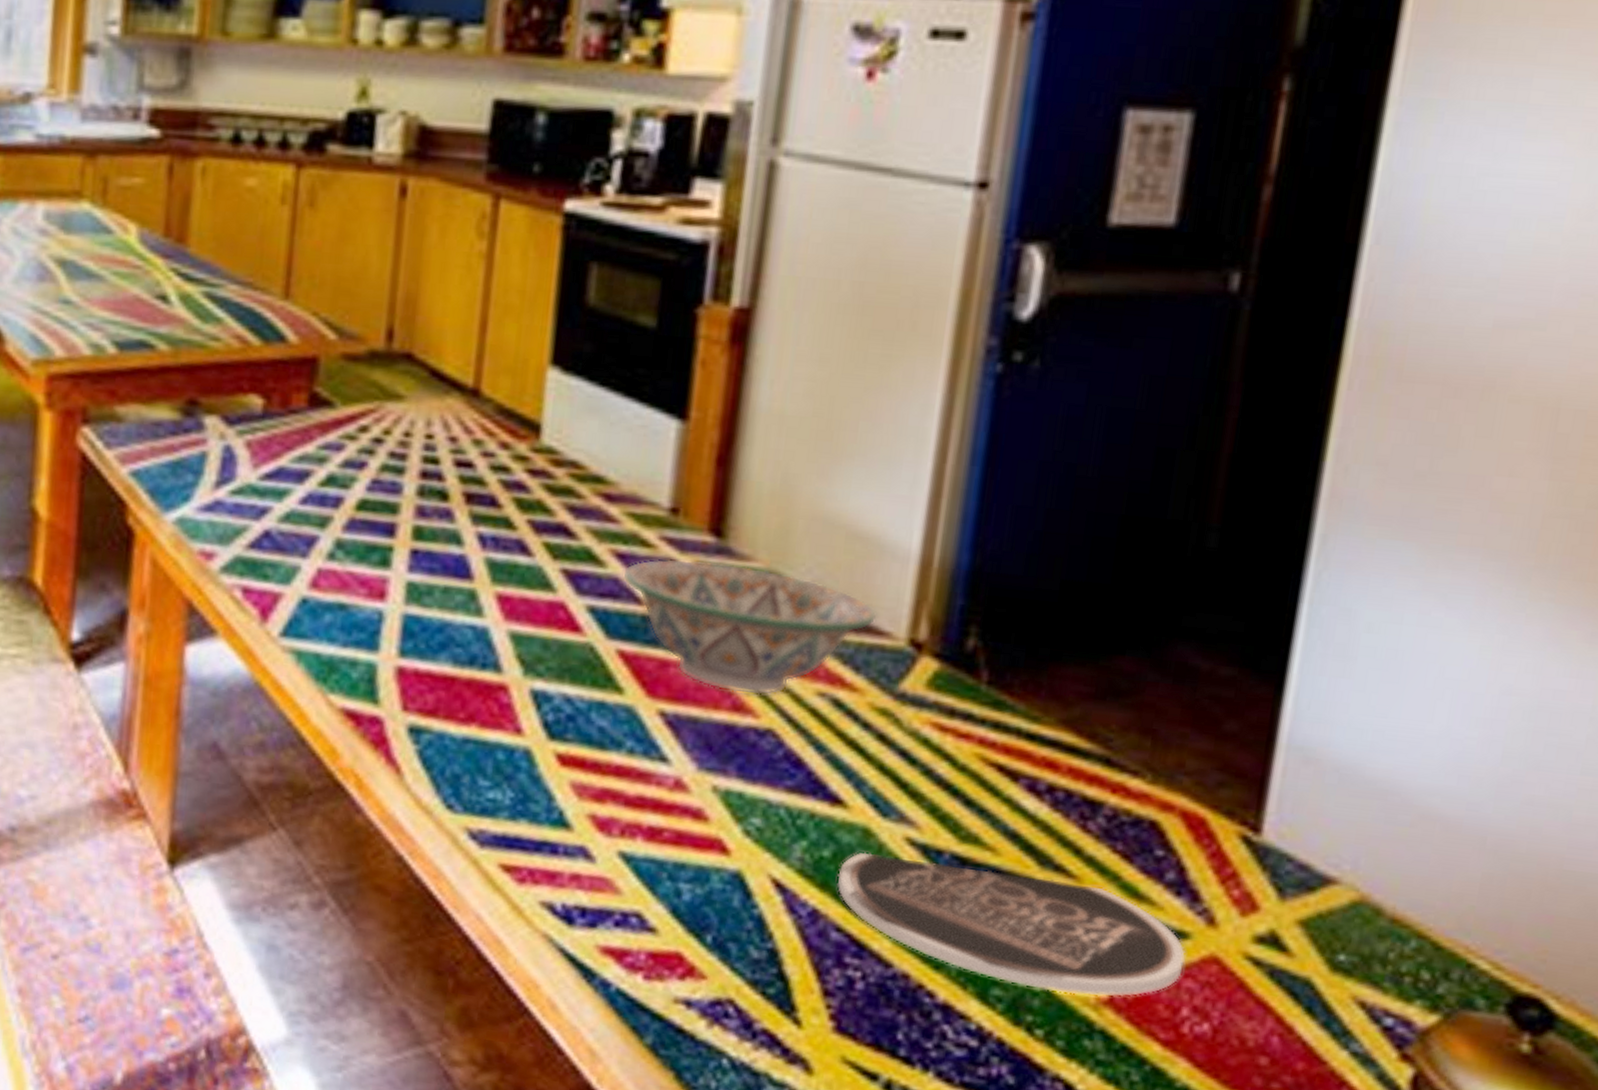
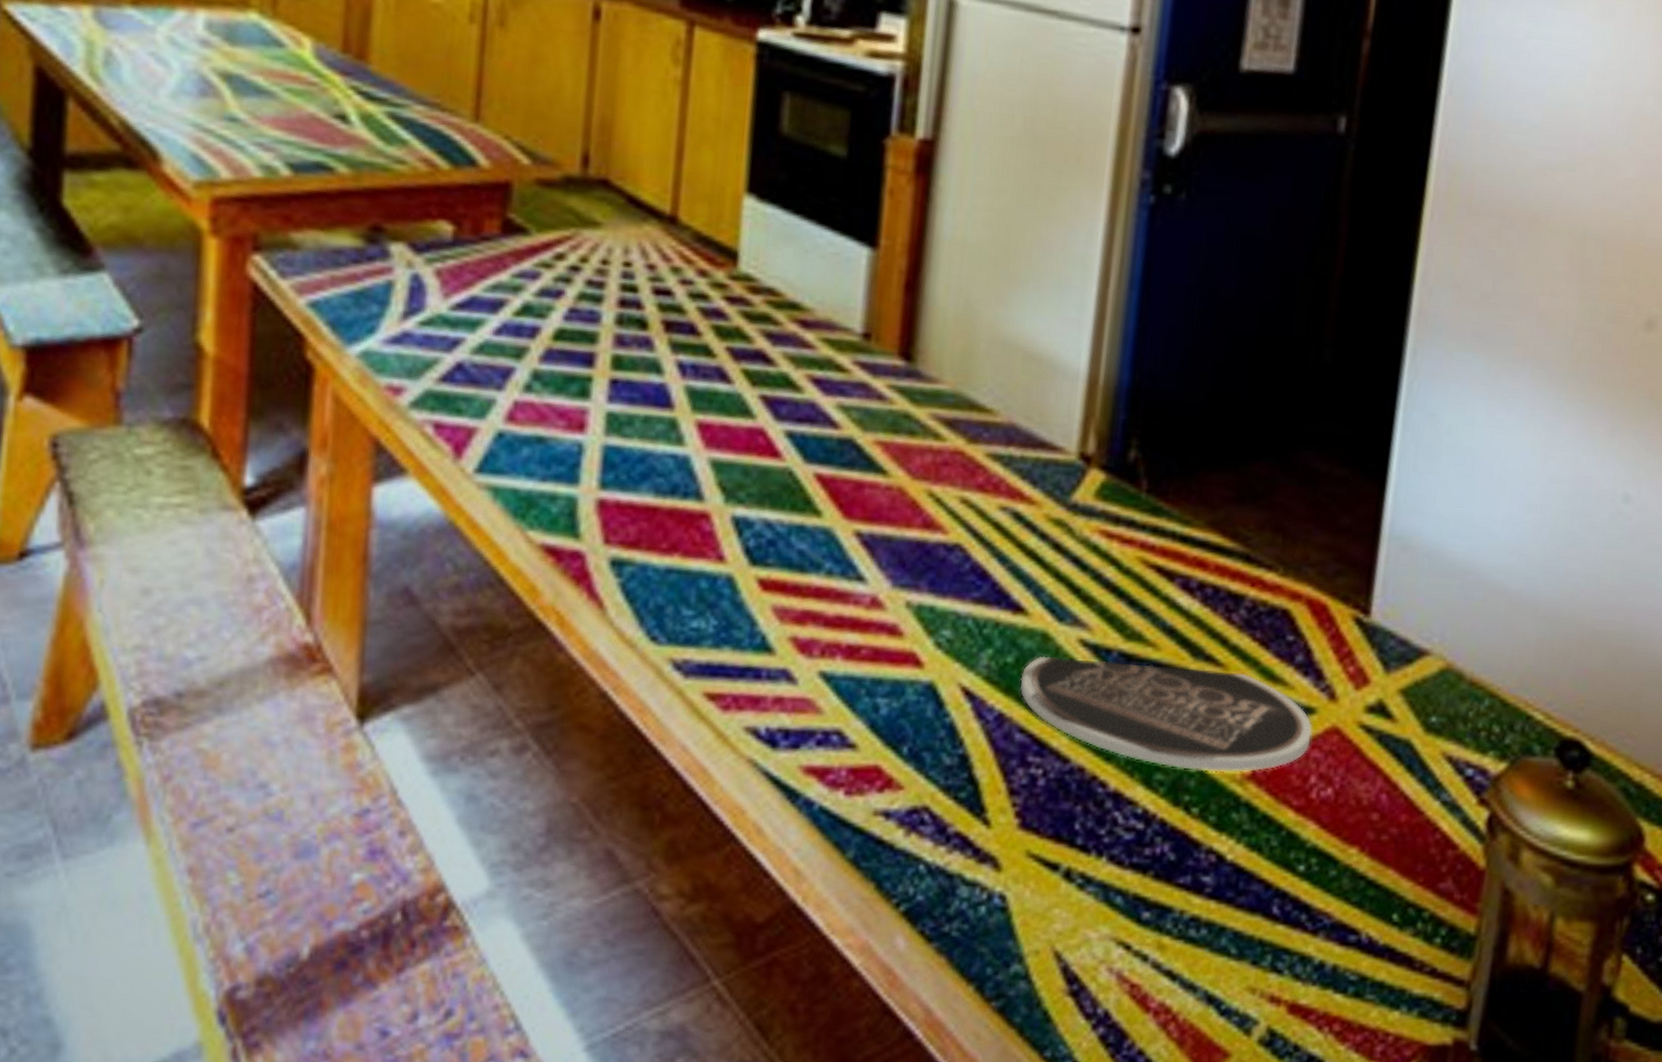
decorative bowl: present [622,558,877,696] -> none [818,382,1051,513]

